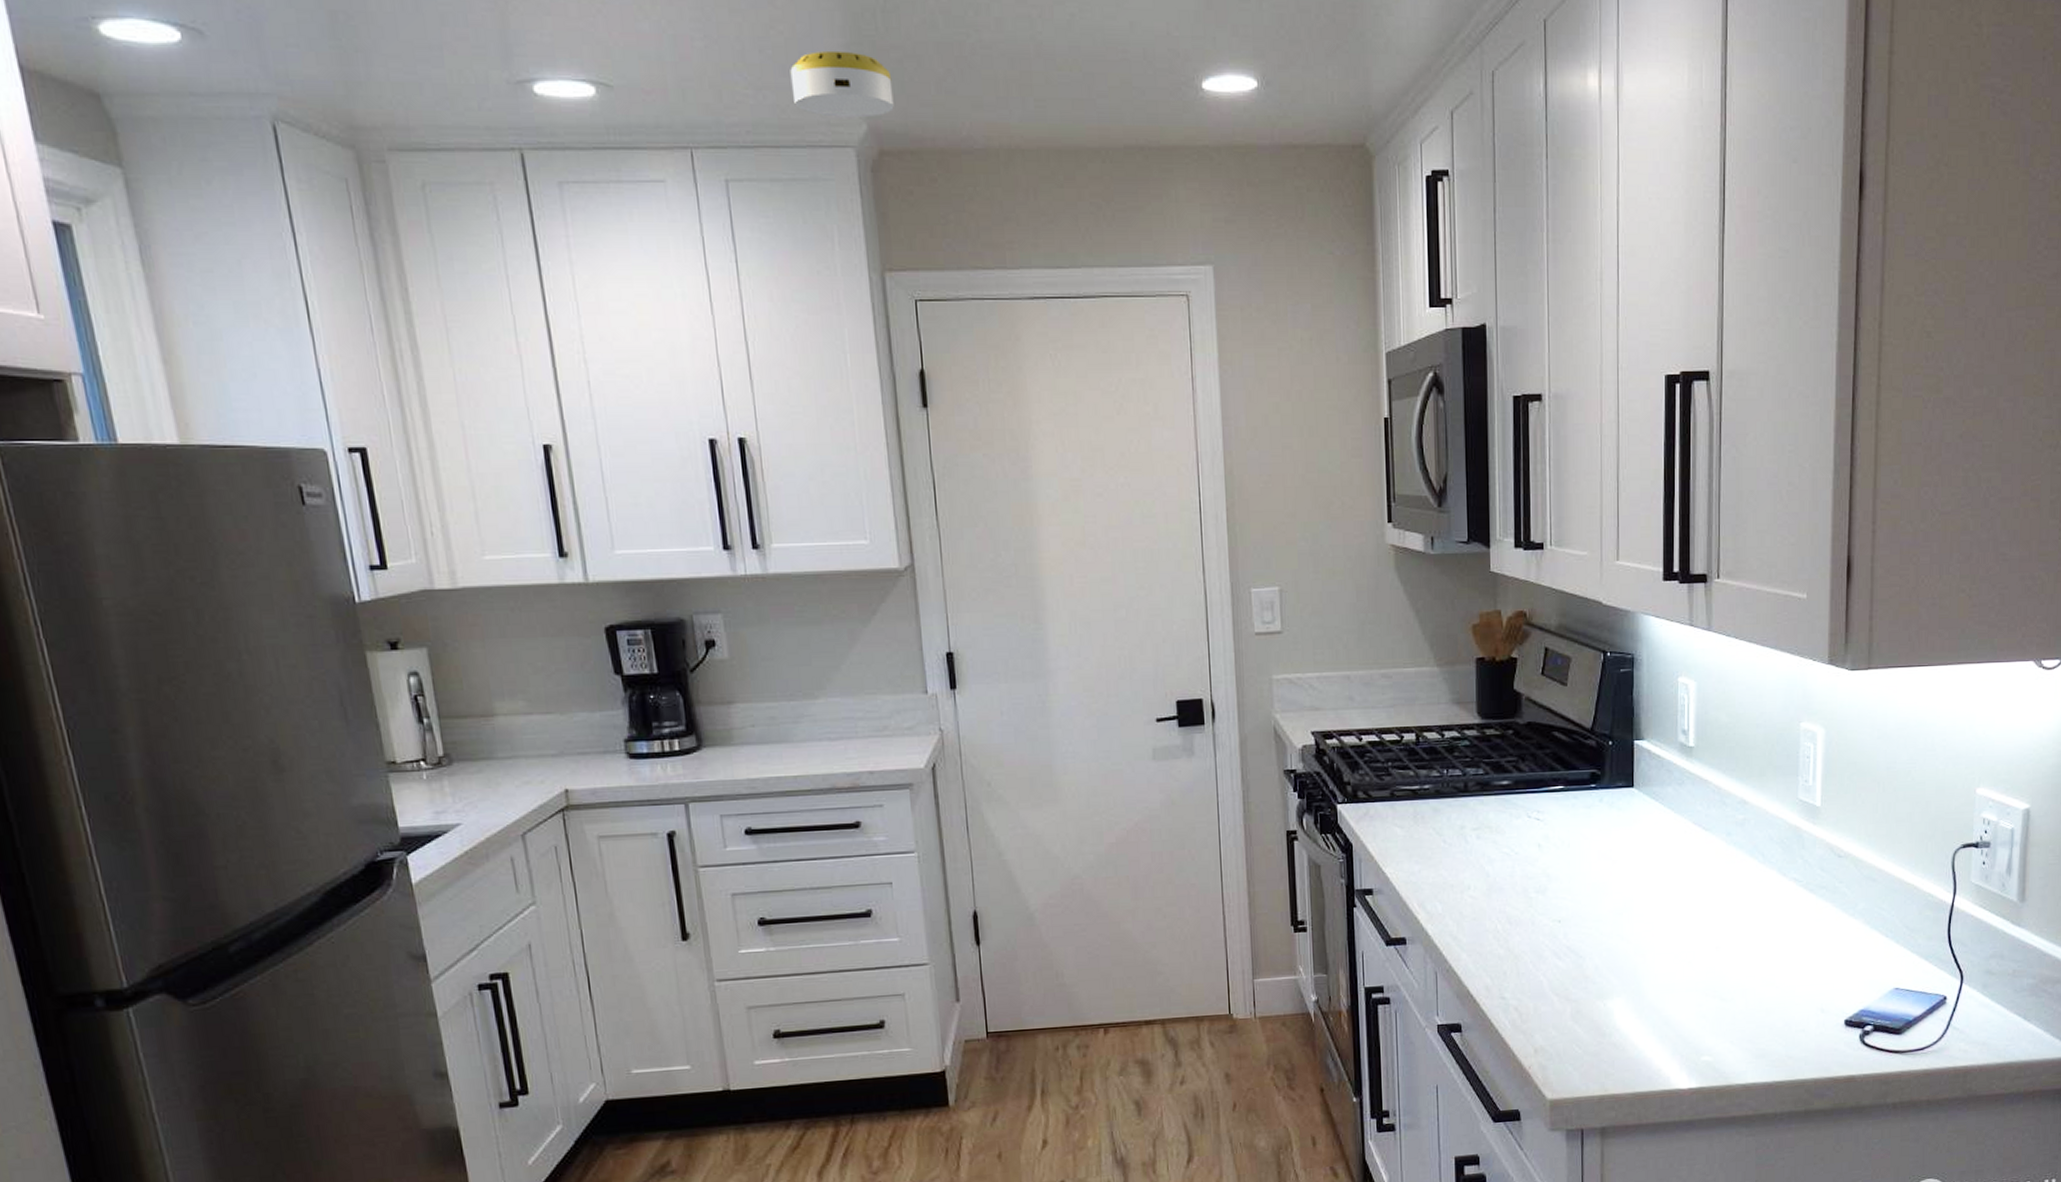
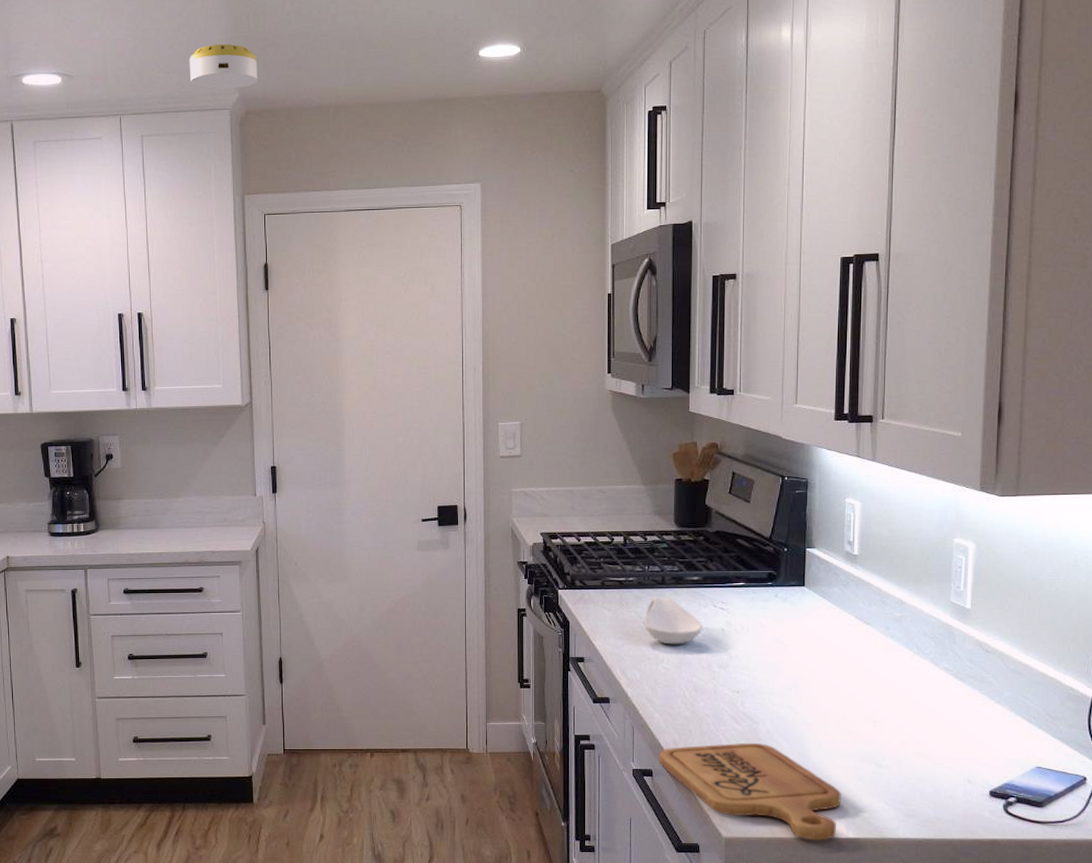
spoon rest: none [1444,807,1516,868] -> present [644,597,703,645]
cutting board: none [1469,982,1682,1095] -> present [659,742,841,841]

